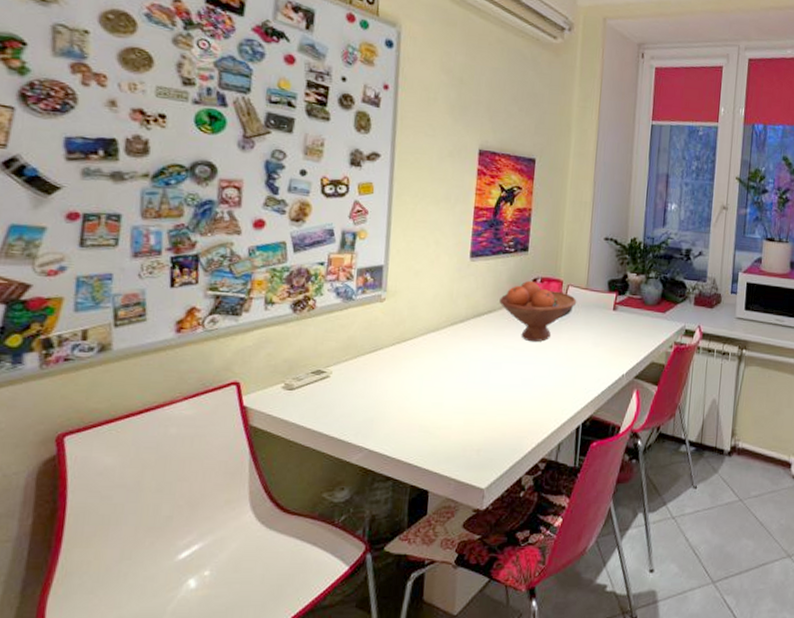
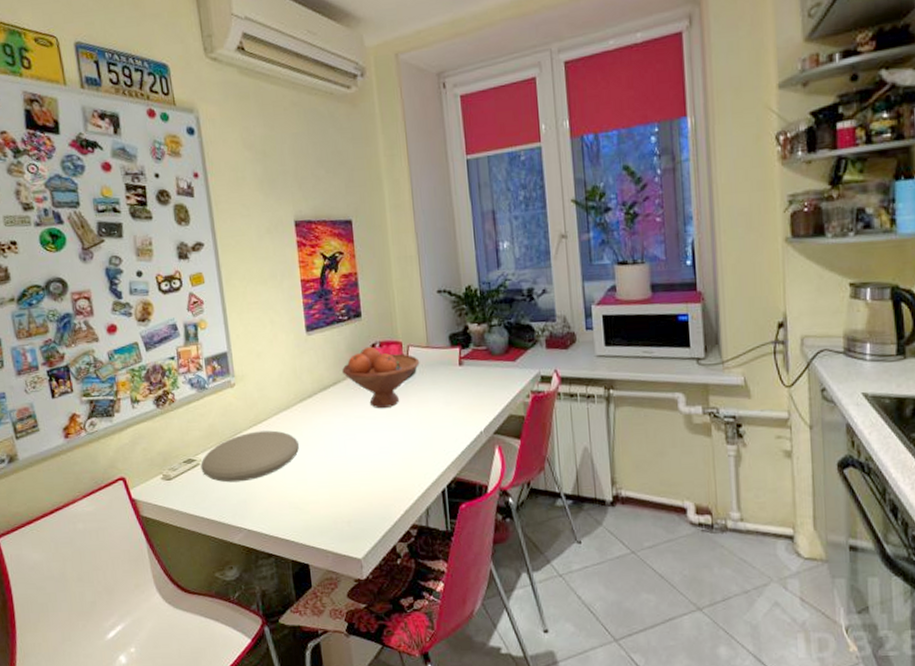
plate: none [330,349,442,400] -> present [200,430,300,483]

